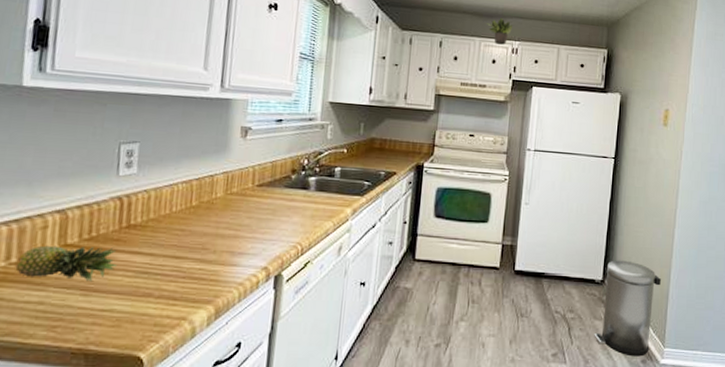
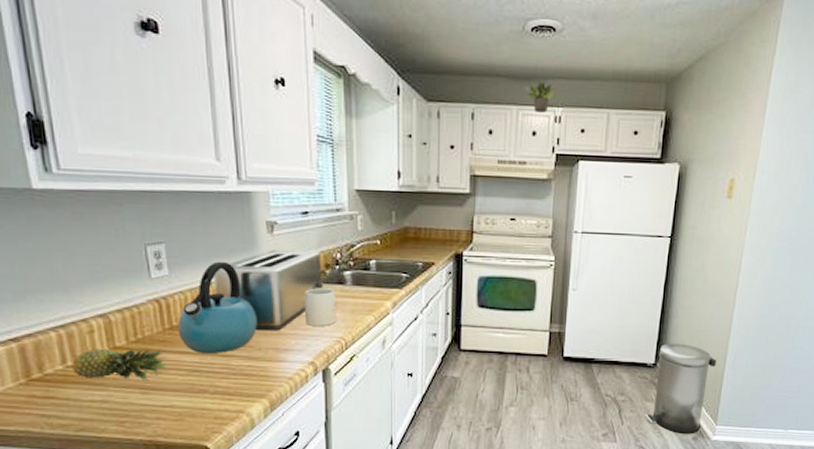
kettle: none [134,162,218,256] -> present [177,261,258,355]
toaster: none [179,153,289,234] -> present [214,249,323,331]
mug: none [264,192,299,231] -> present [304,288,337,327]

